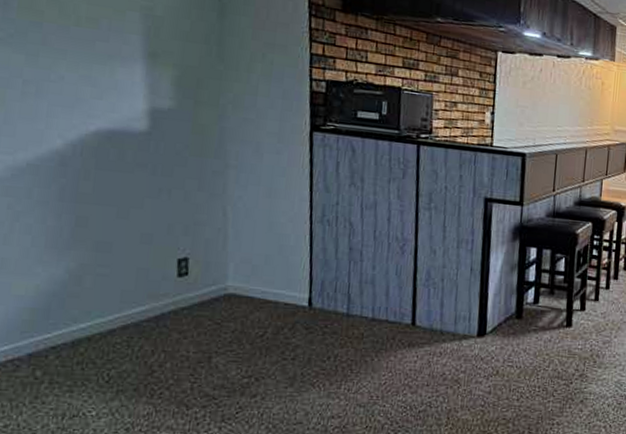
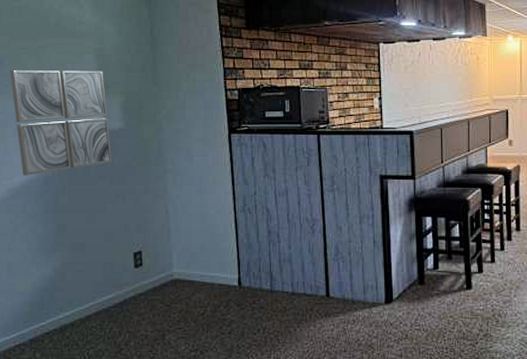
wall art: none [17,15,157,153] -> present [9,69,113,176]

